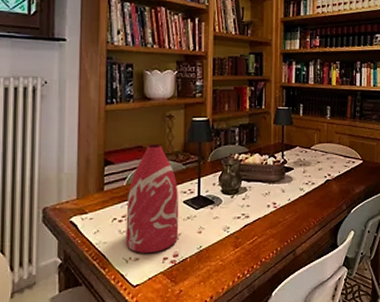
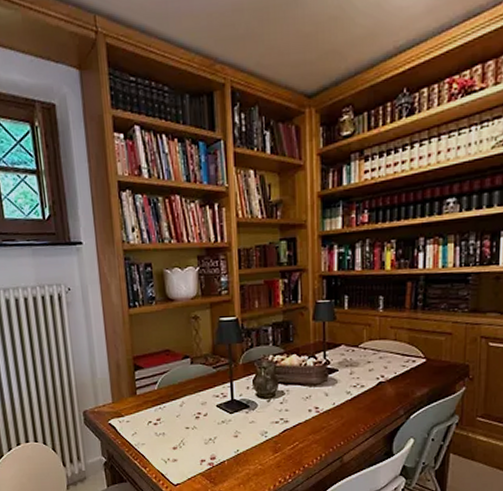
bottle: present [126,144,179,254] -> none [160,347,214,456]

